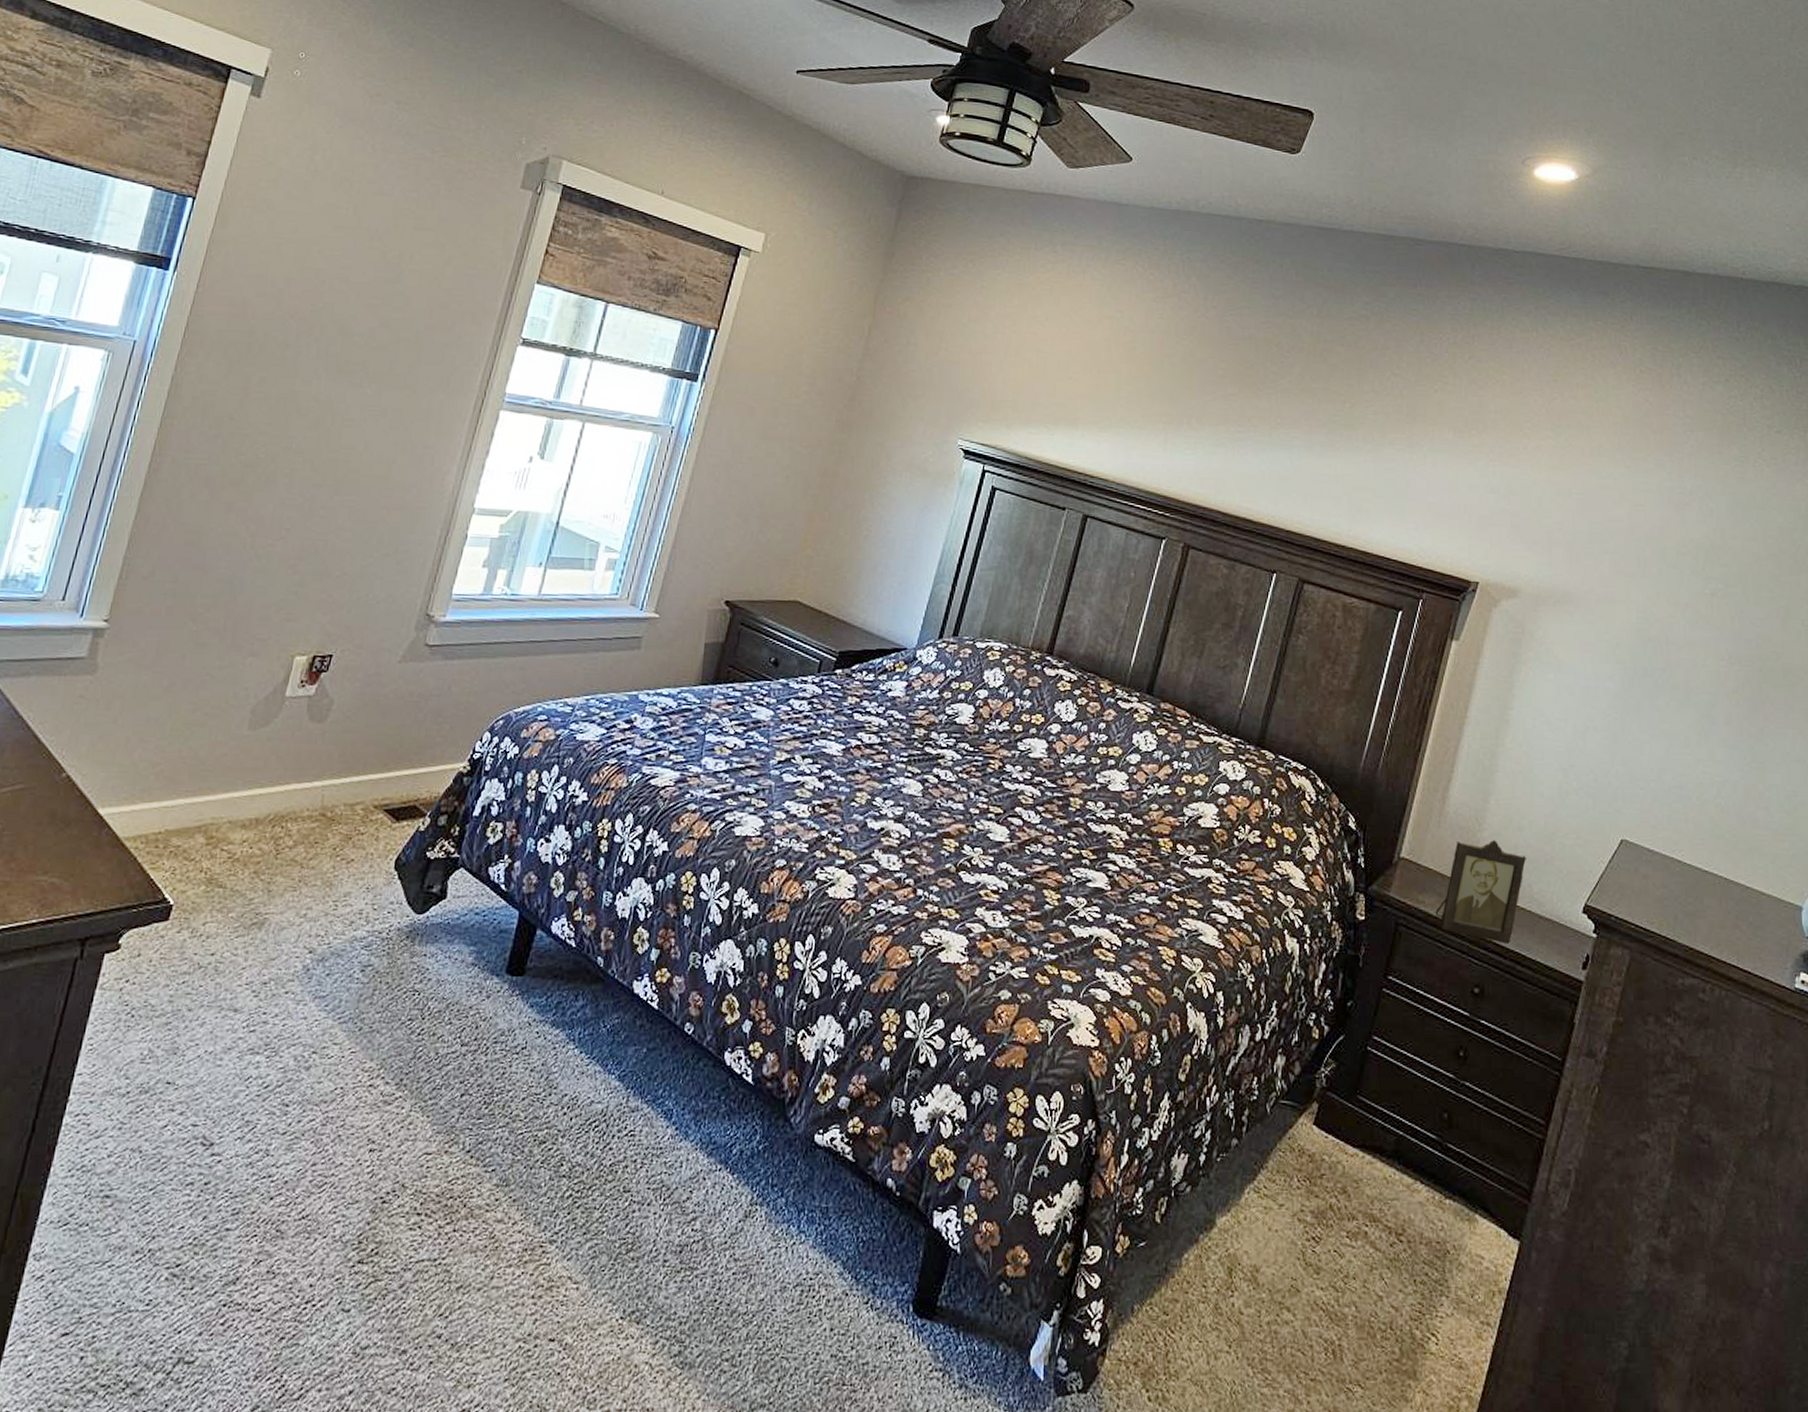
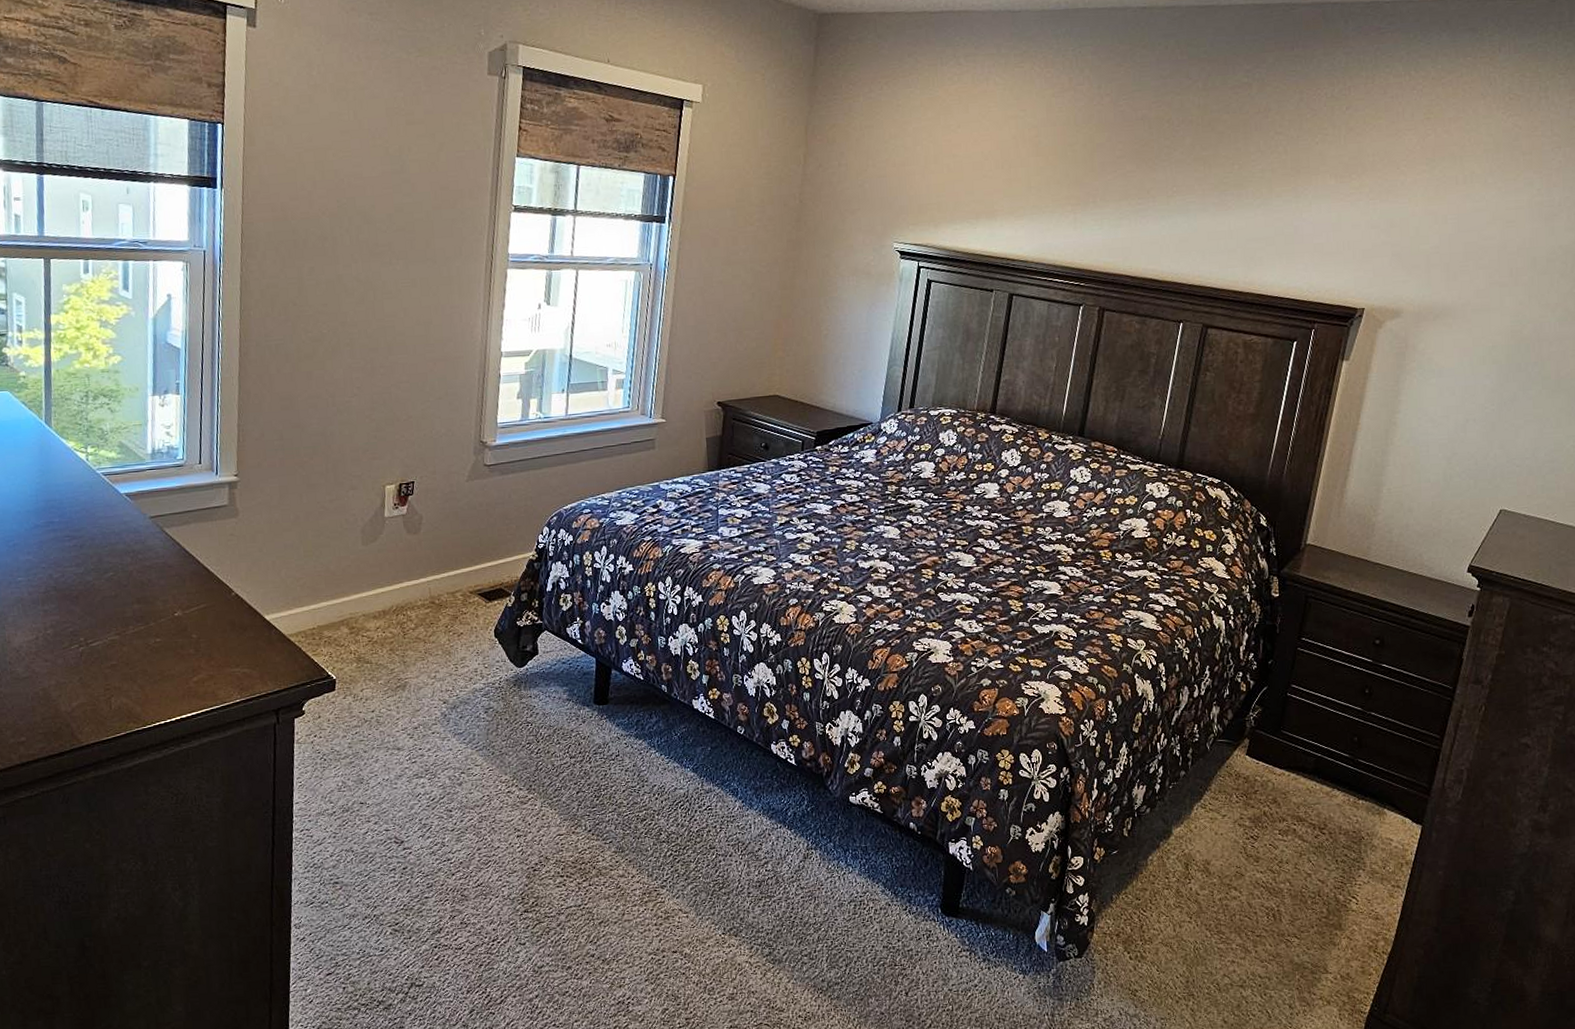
photo frame: present [1435,840,1527,944] -> none [1339,522,1417,603]

